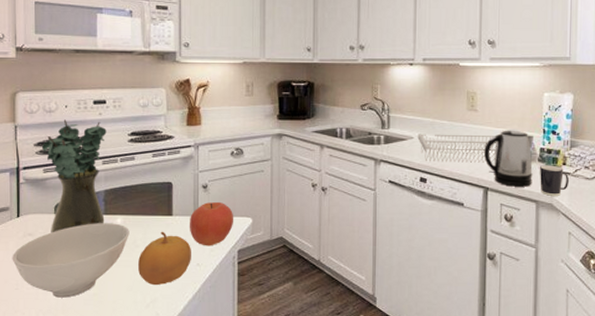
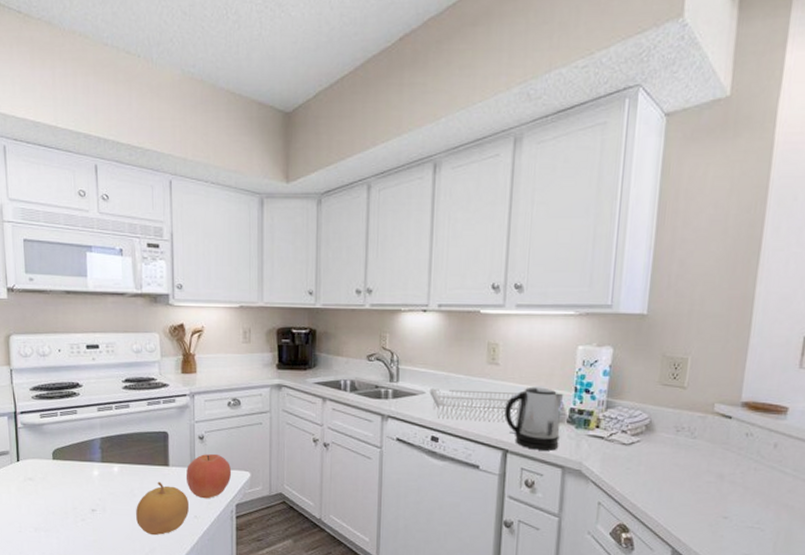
bowl: present [12,223,130,298] -> none [14,470,127,543]
vase: present [41,119,107,233] -> none [37,364,102,479]
mug: present [539,165,569,196] -> none [567,427,602,462]

